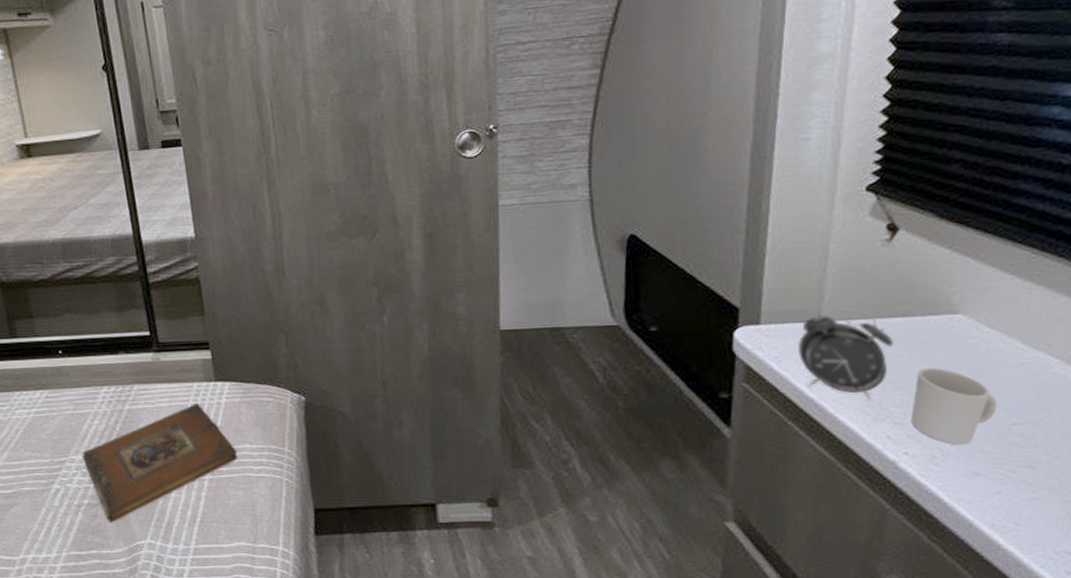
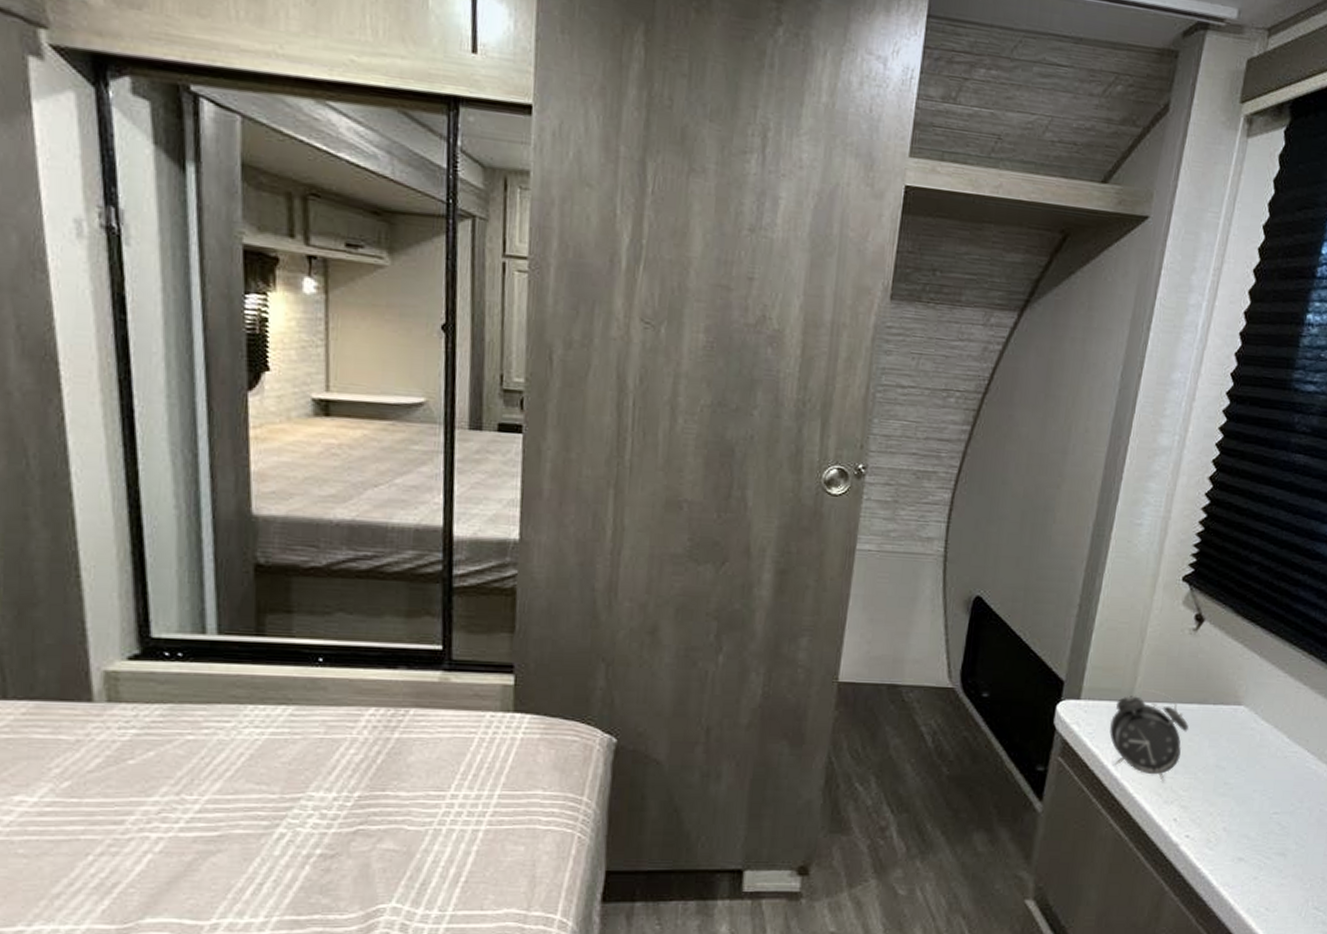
book: present [82,402,238,523] -> none [325,736,526,880]
mug: present [911,367,997,445] -> none [1194,754,1263,831]

